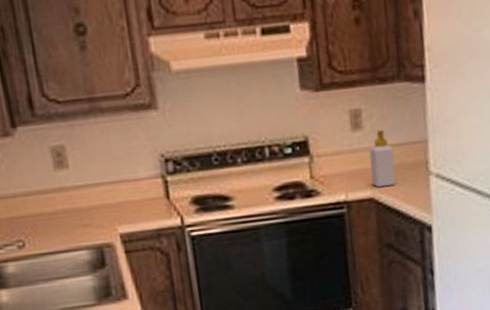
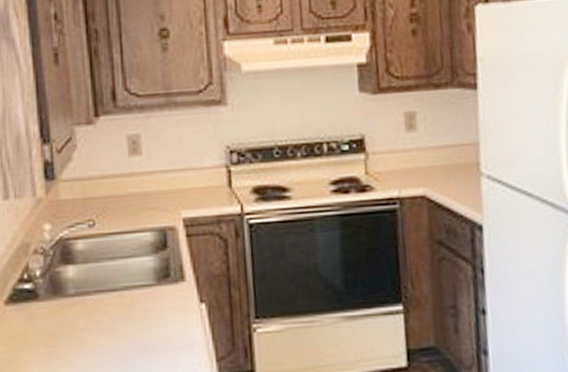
soap bottle: present [369,129,396,188] -> none [422,131,447,186]

